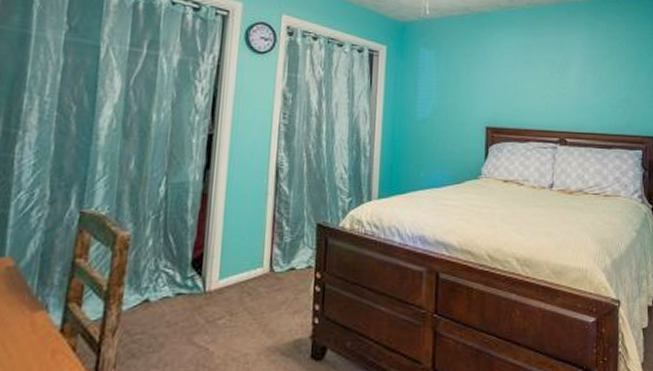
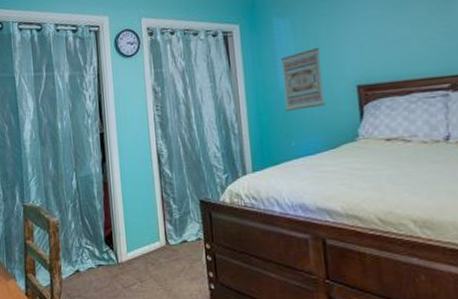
wall art: none [419,84,459,142] -> present [280,48,326,111]

